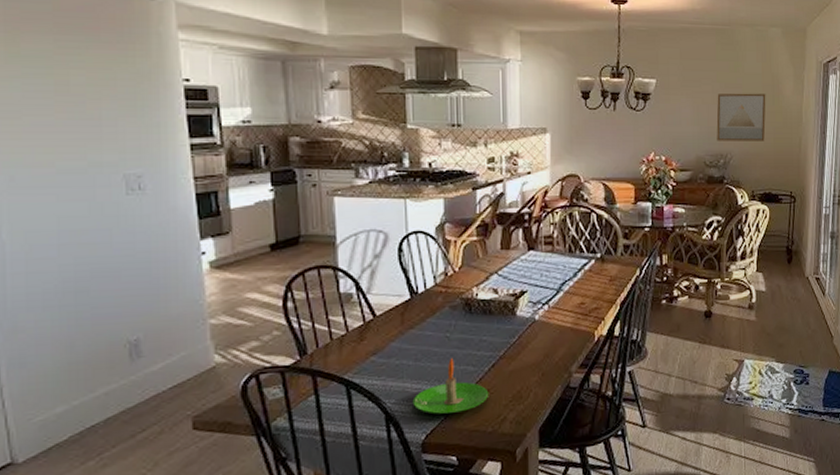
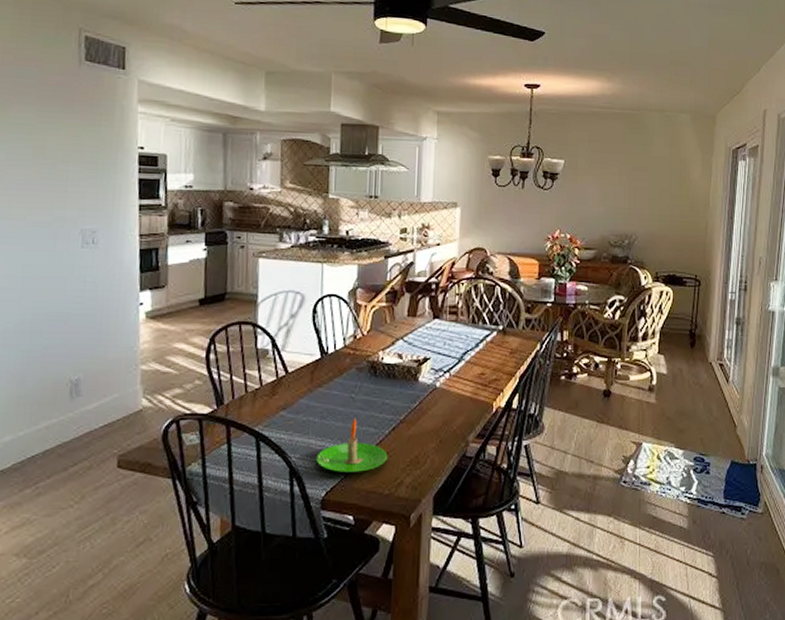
wall art: present [716,93,766,141] -> none [622,175,673,224]

